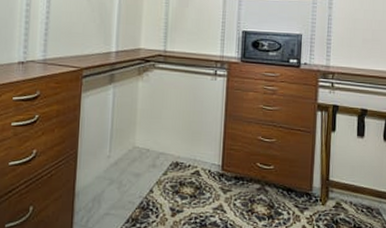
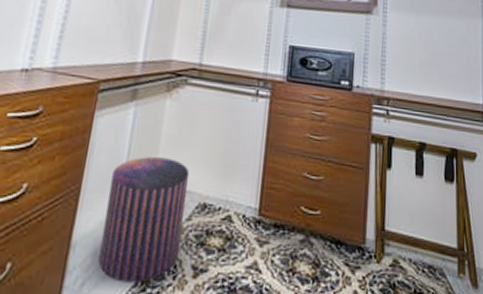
stool: none [97,127,163,220] -> present [98,157,190,283]

